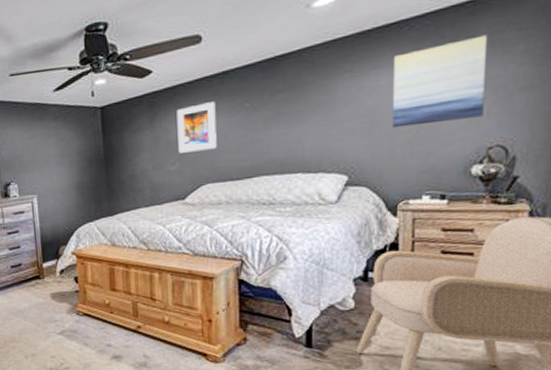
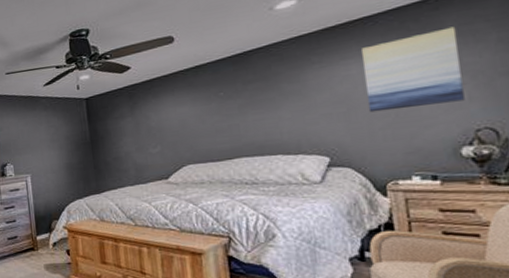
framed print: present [176,101,217,153] -> none [155,92,196,137]

